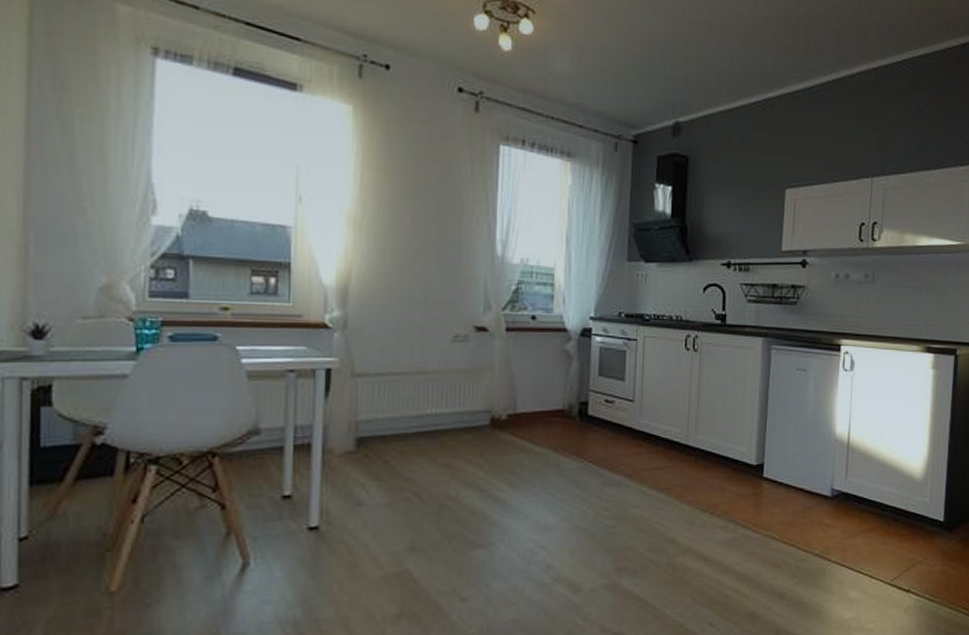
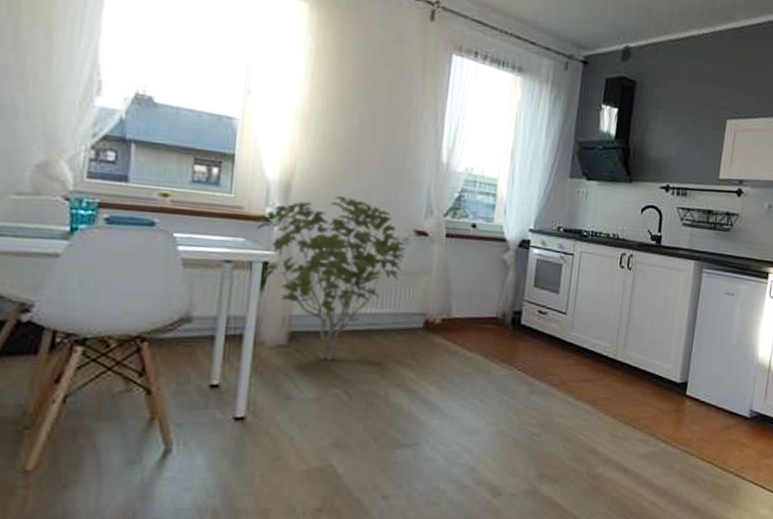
shrub: none [314,297,467,465] -> present [254,196,407,361]

